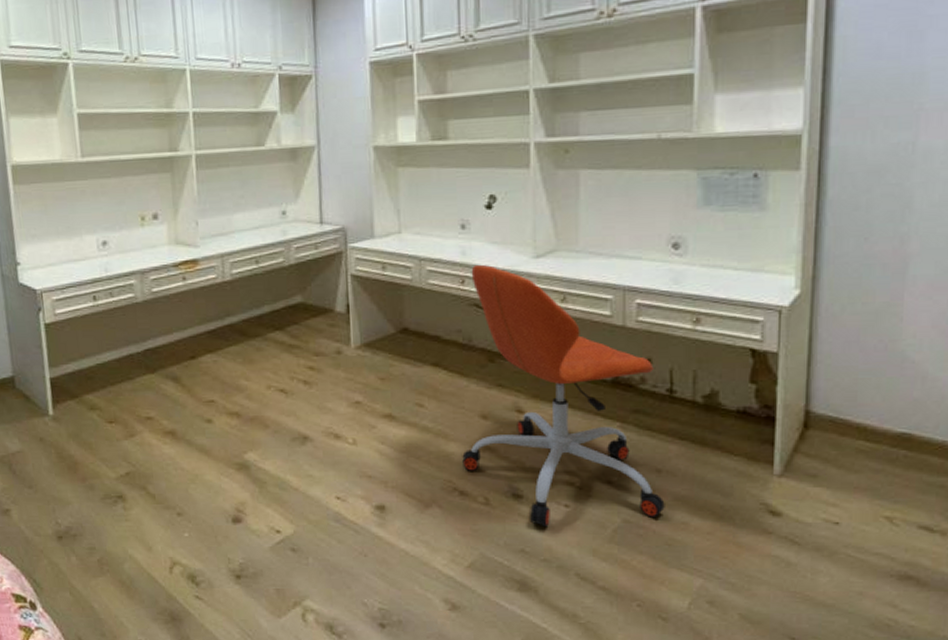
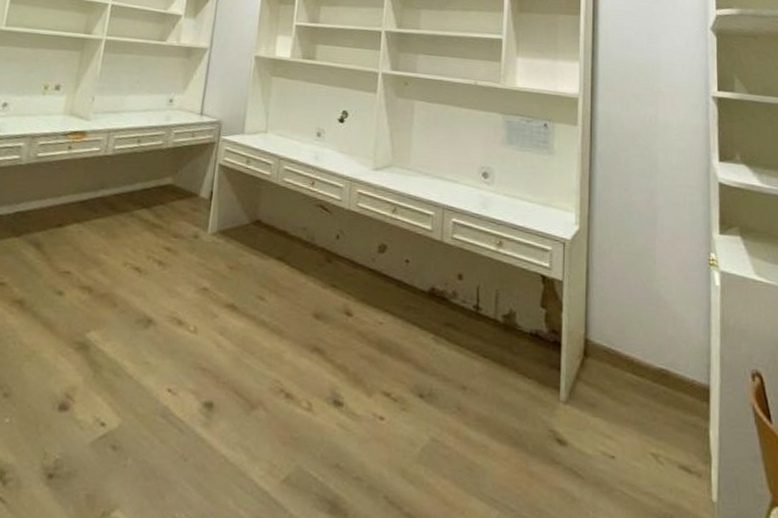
office chair: present [462,264,665,527] -> none [292,169,468,440]

